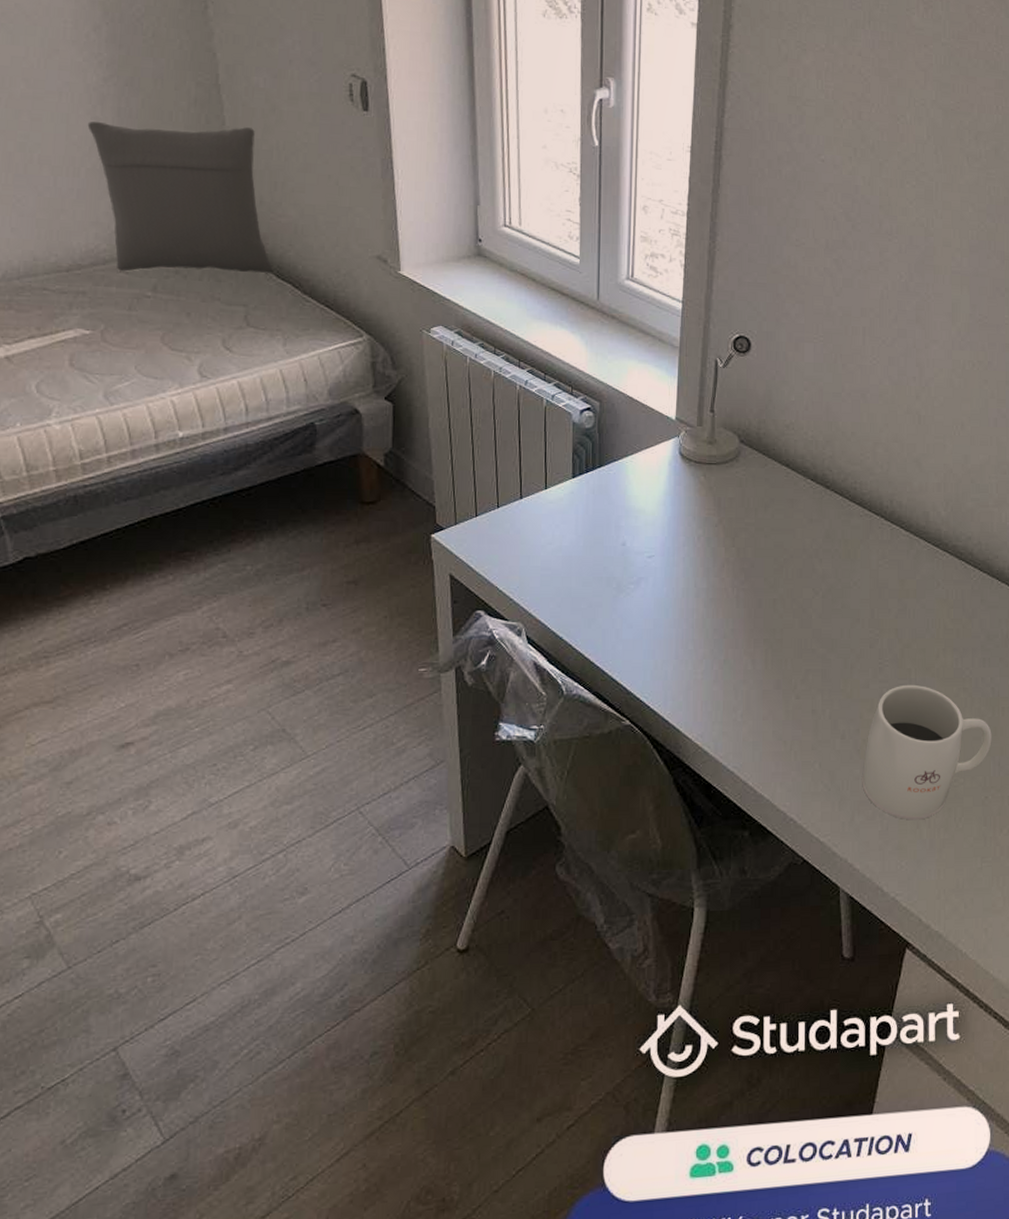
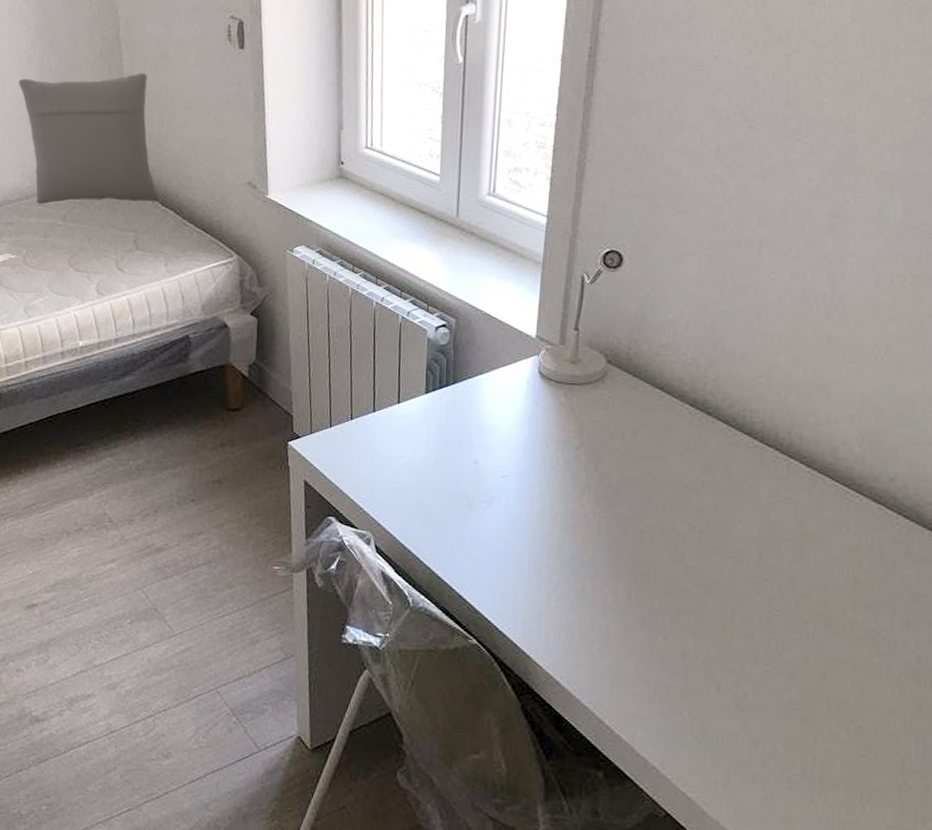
mug: present [862,684,992,820] -> none [741,639,915,794]

